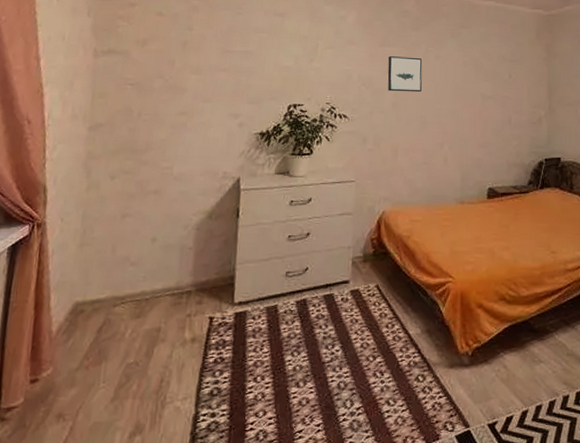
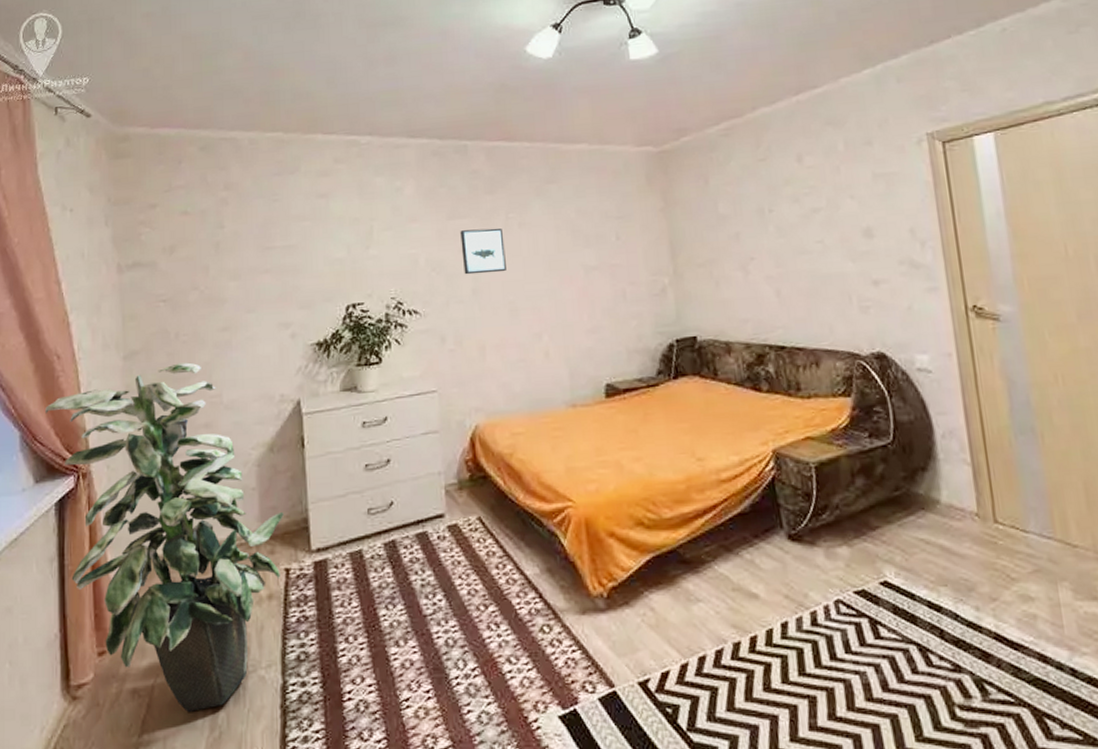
indoor plant: none [10,137,214,435] -> present [45,362,284,712]

